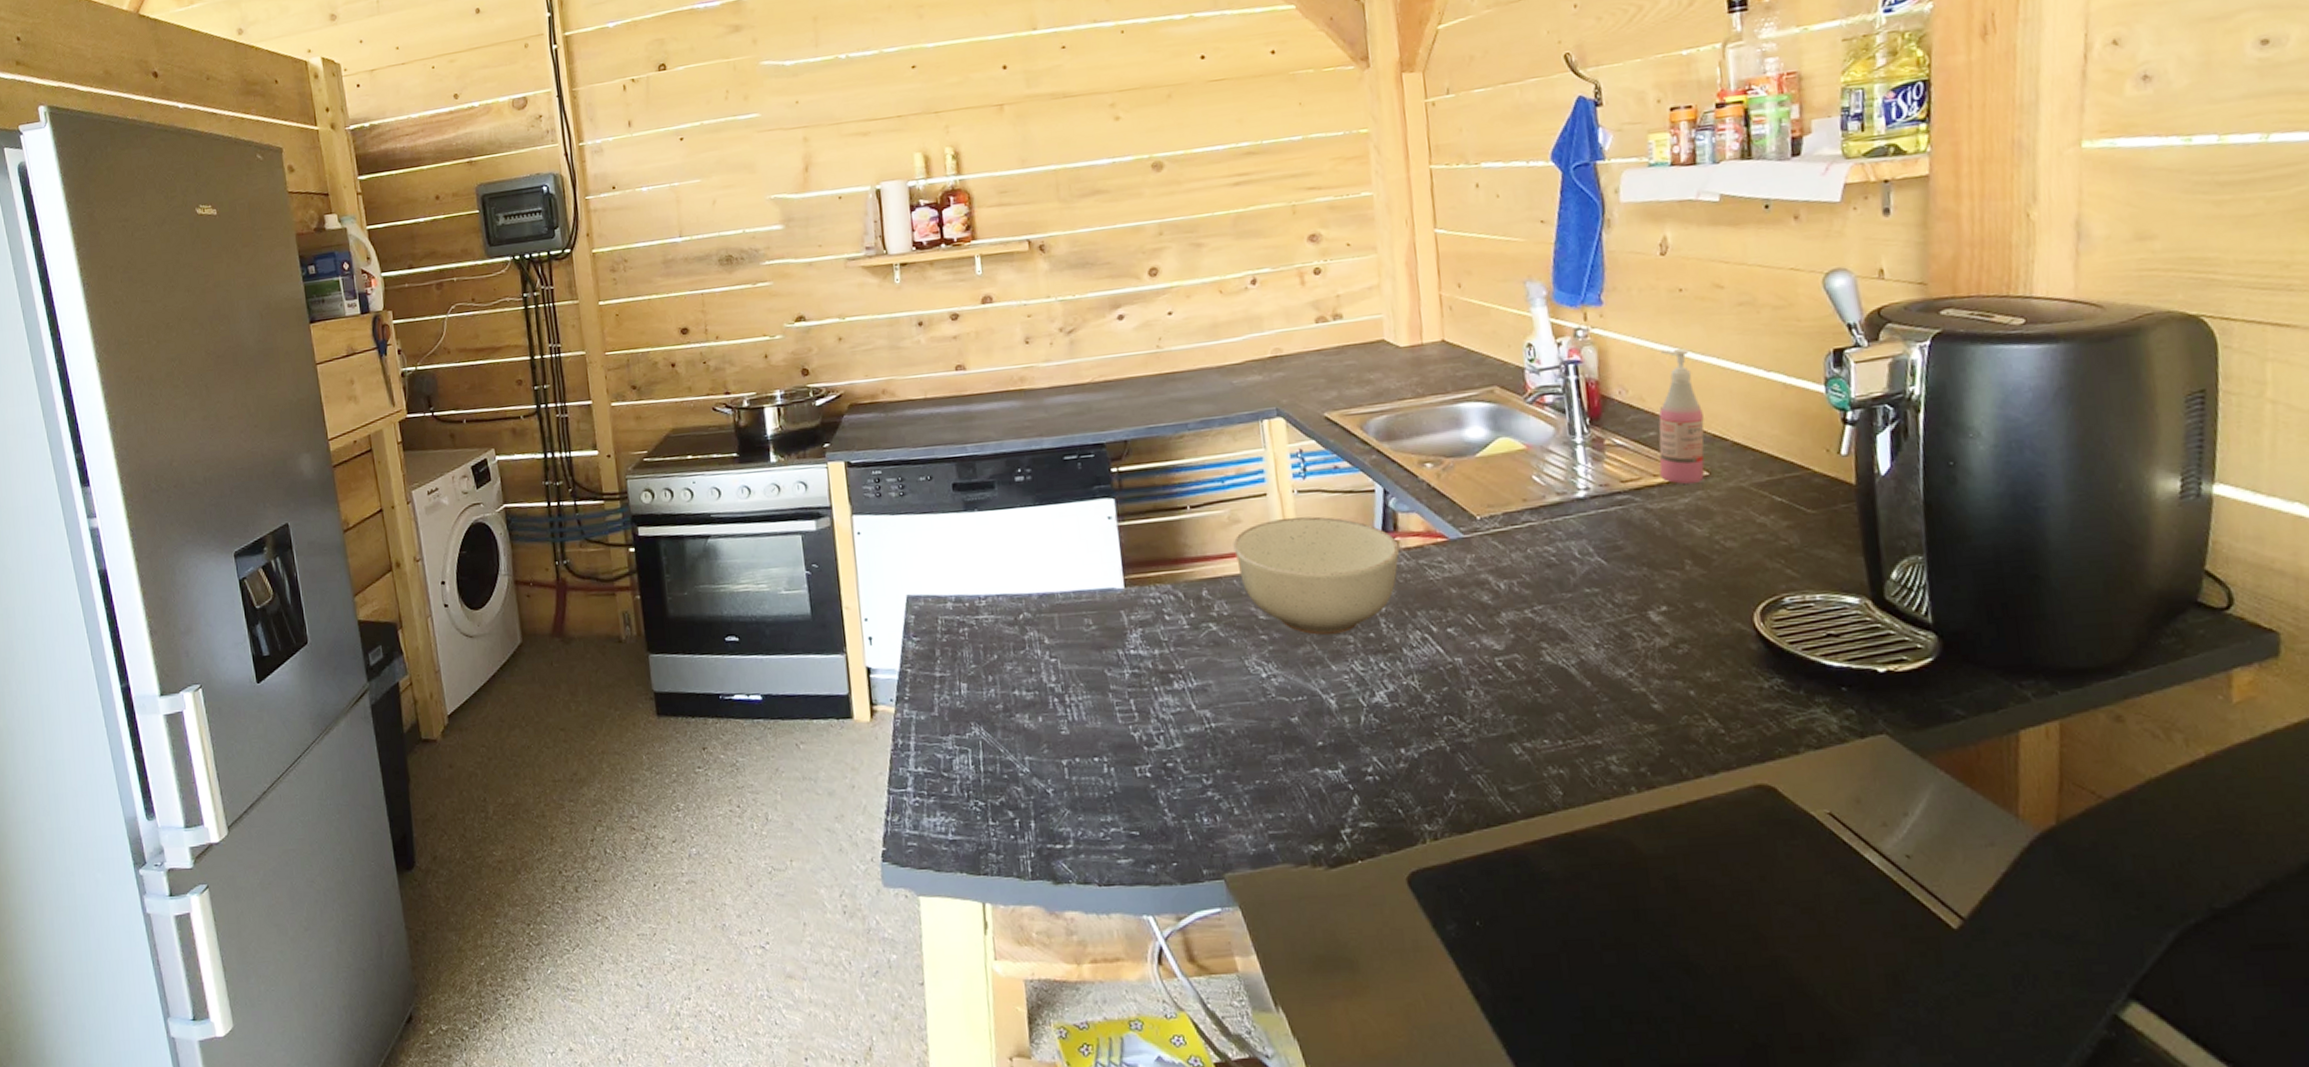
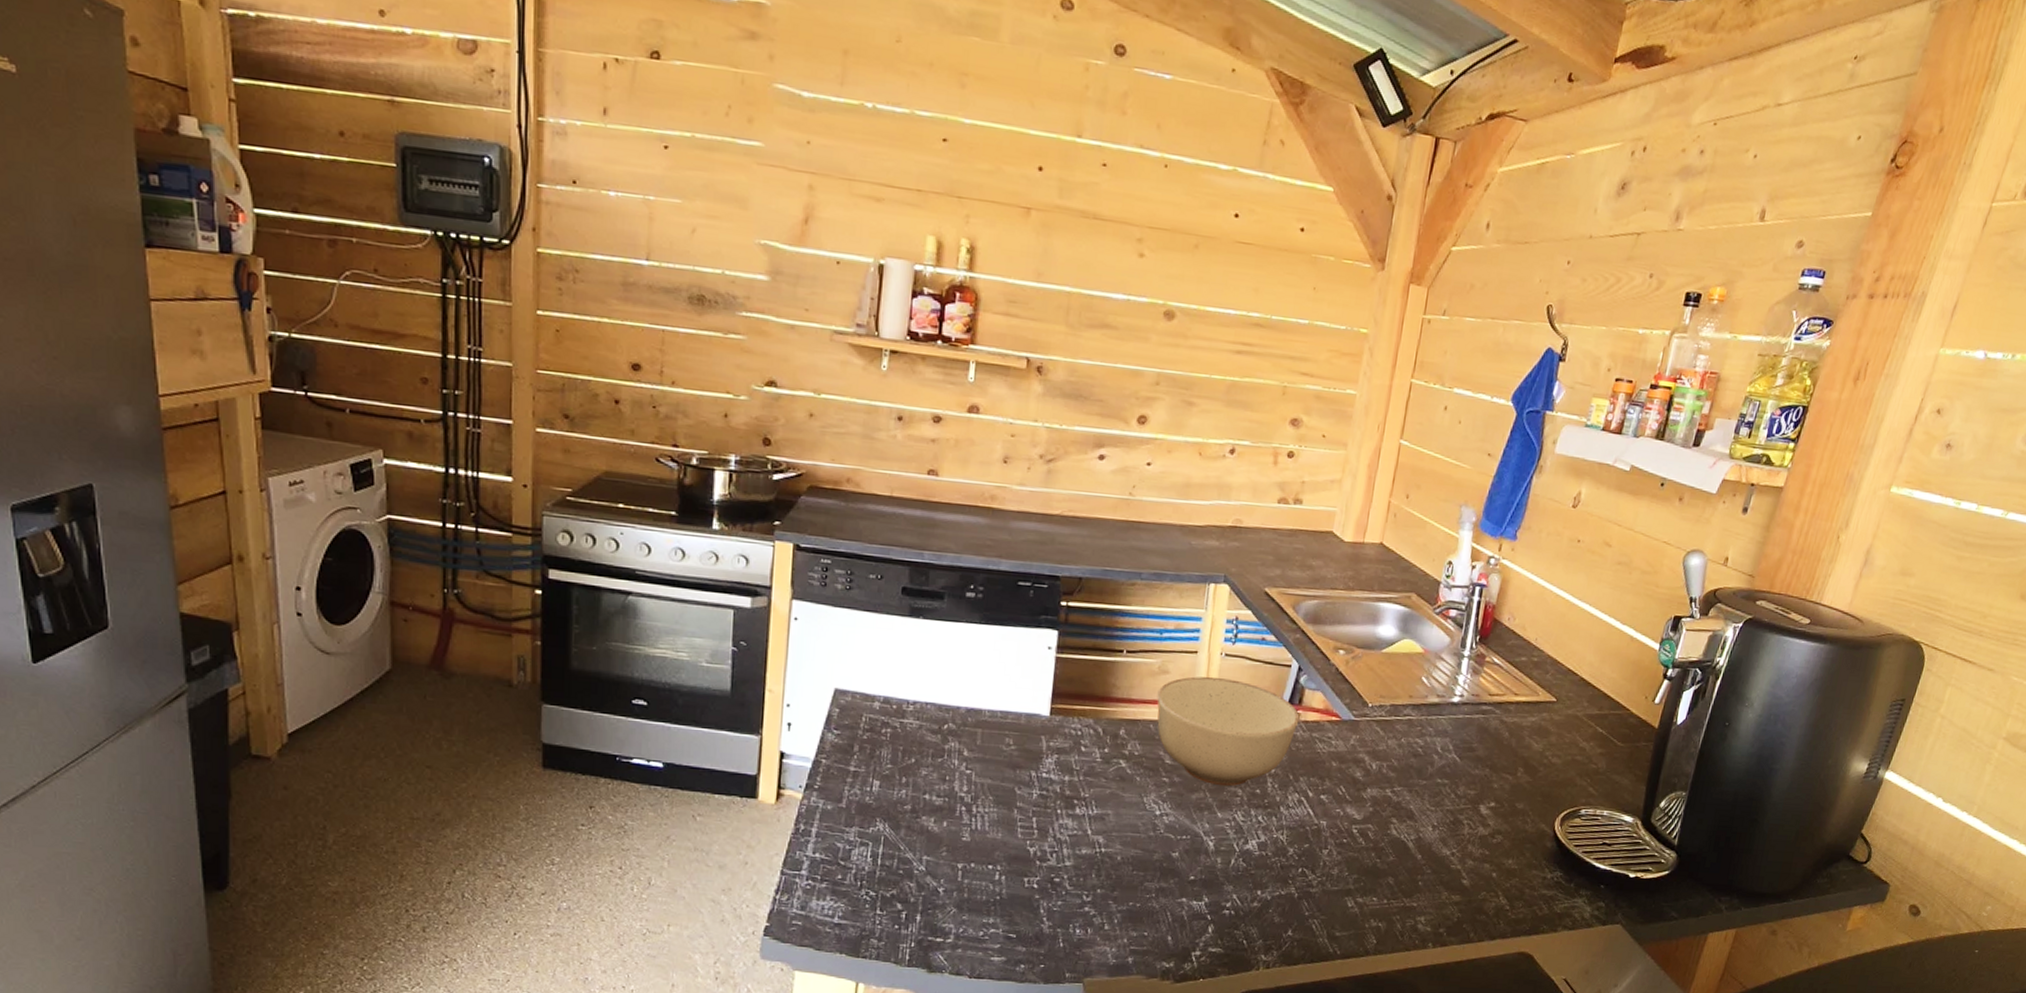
soap dispenser: present [1658,349,1705,485] -> none [1520,589,1570,707]

